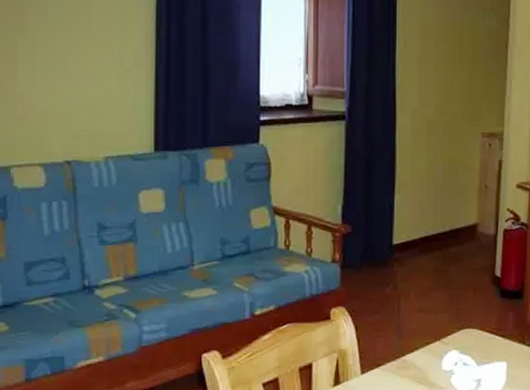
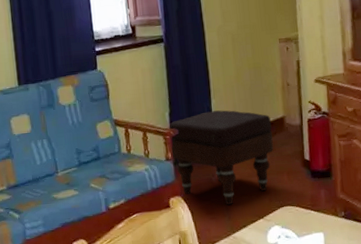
ottoman: none [339,208,462,321] -> present [169,110,274,205]

